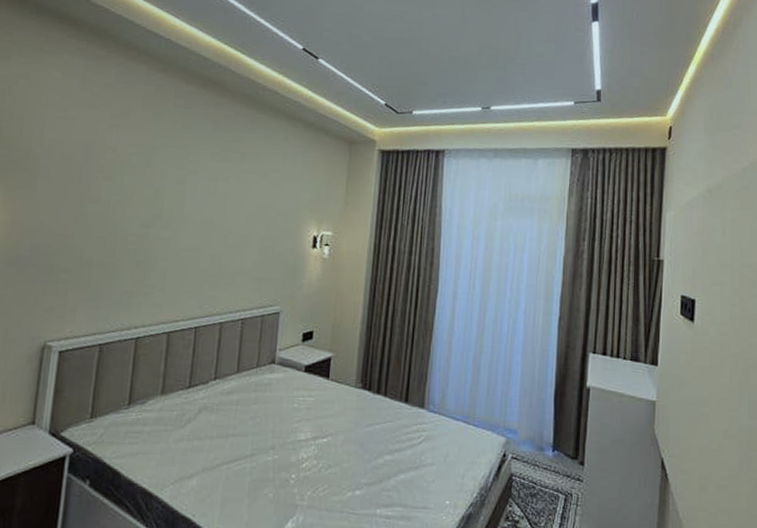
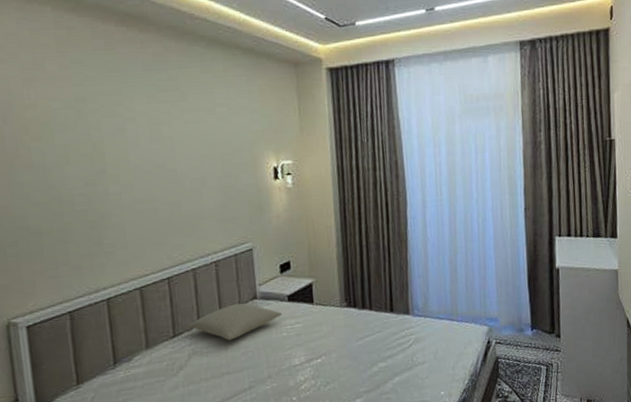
pillow: none [205,364,297,402] -> present [188,302,283,341]

